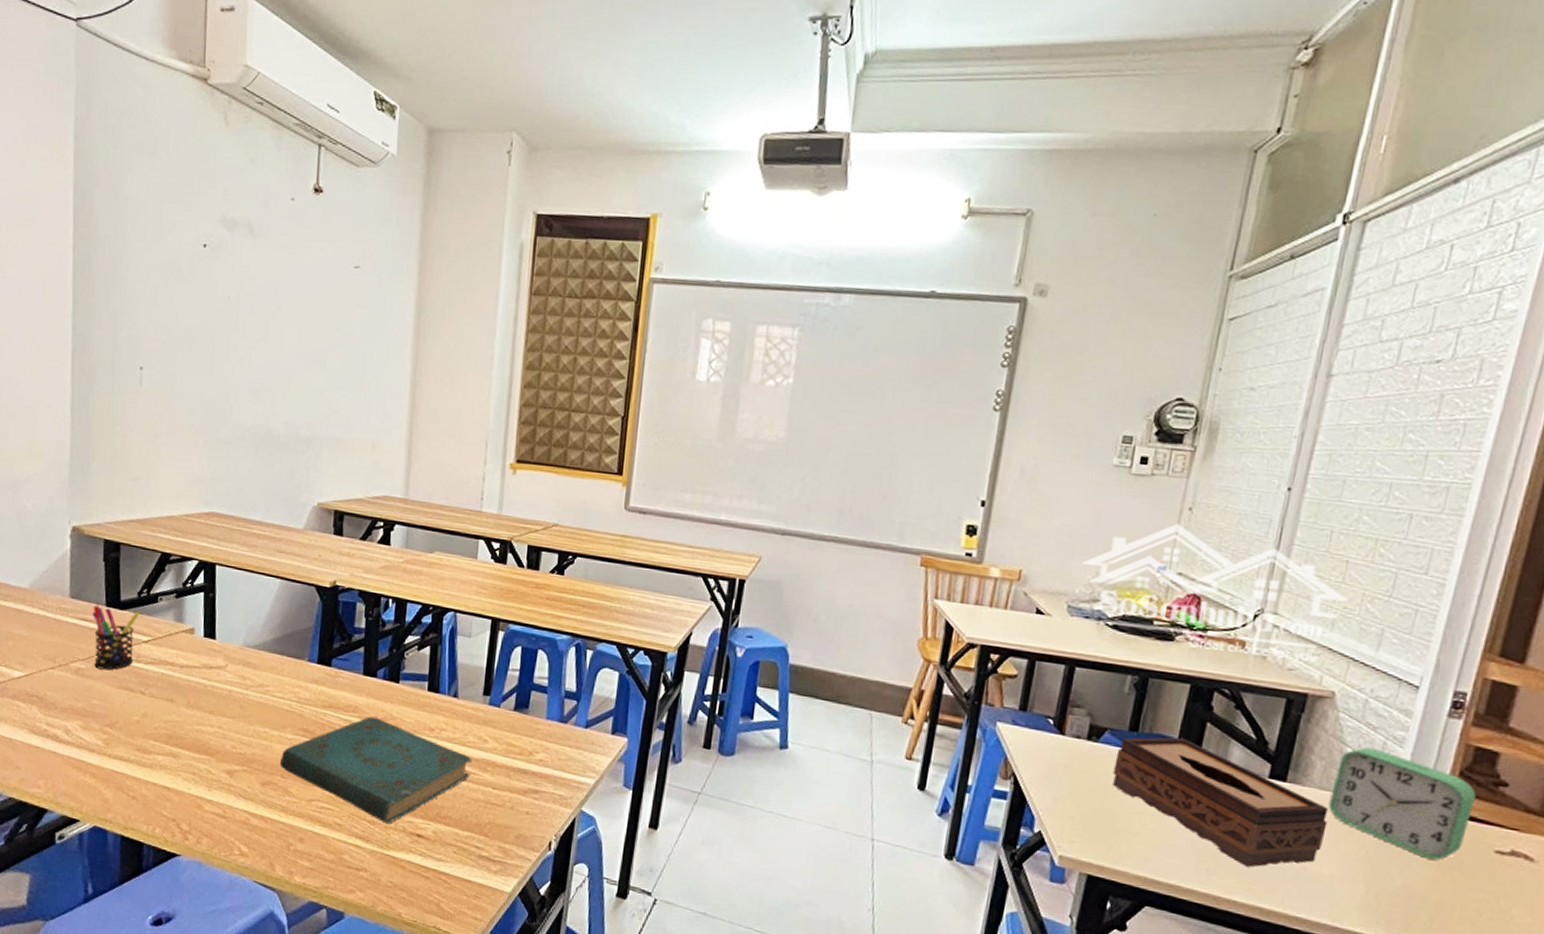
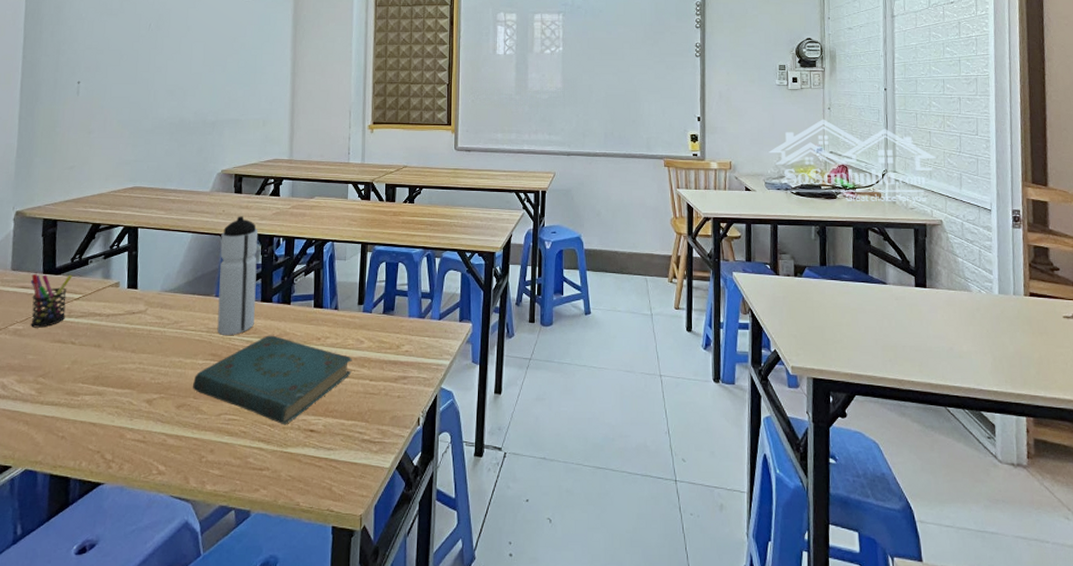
water bottle: none [309,565,362,711] -> present [217,216,258,335]
tissue box: present [1113,737,1328,868] -> none [815,266,959,354]
alarm clock: present [1328,747,1476,860] -> none [955,256,1043,329]

